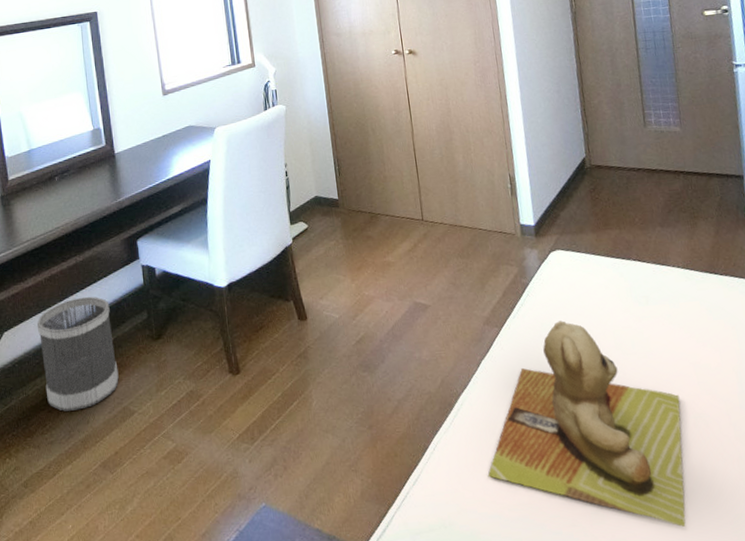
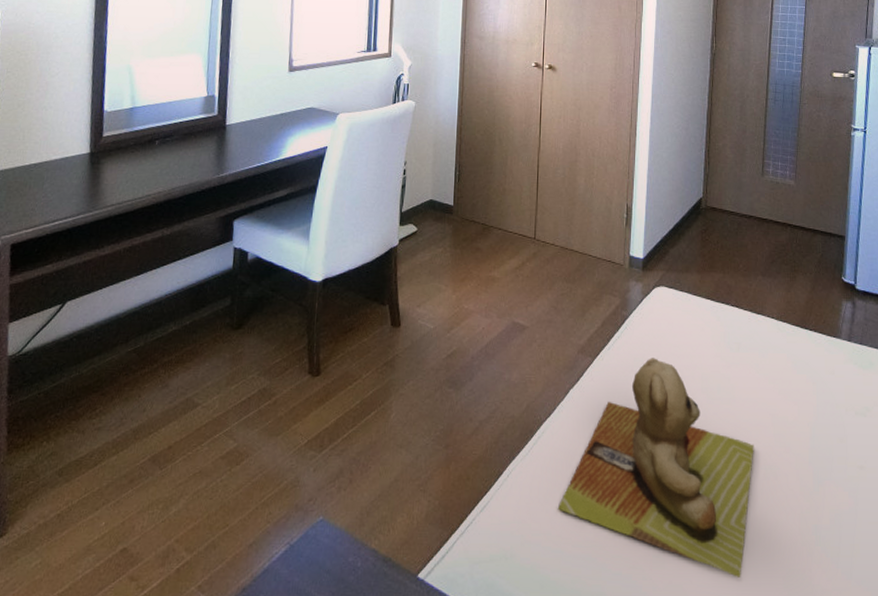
wastebasket: present [37,296,119,411] -> none [102,273,191,396]

